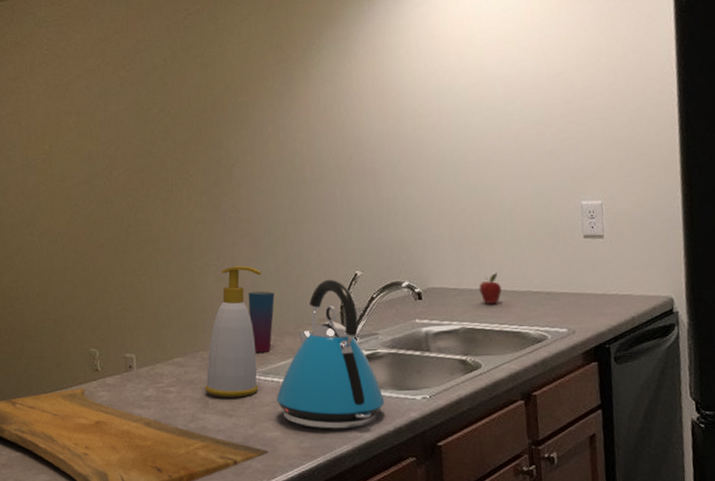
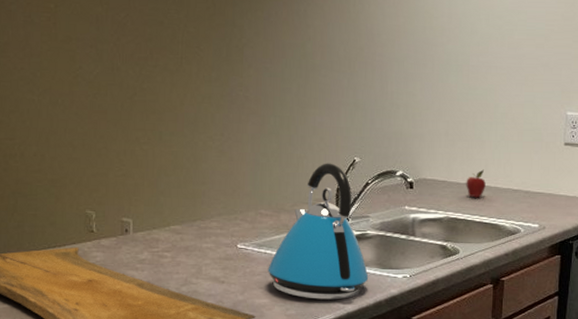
soap bottle: present [204,265,261,397] -> none [199,143,264,265]
cup: present [248,290,275,353] -> none [248,168,275,226]

